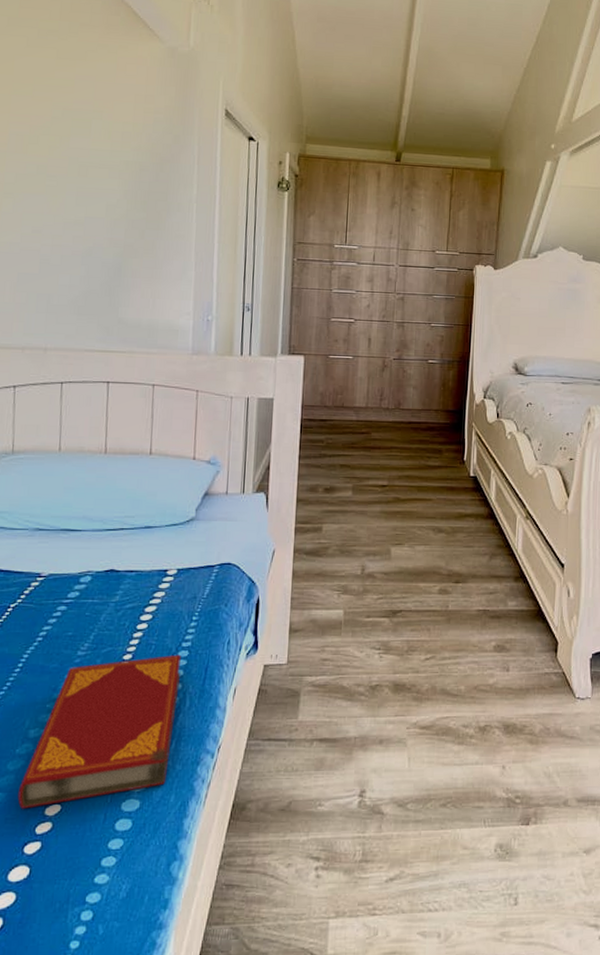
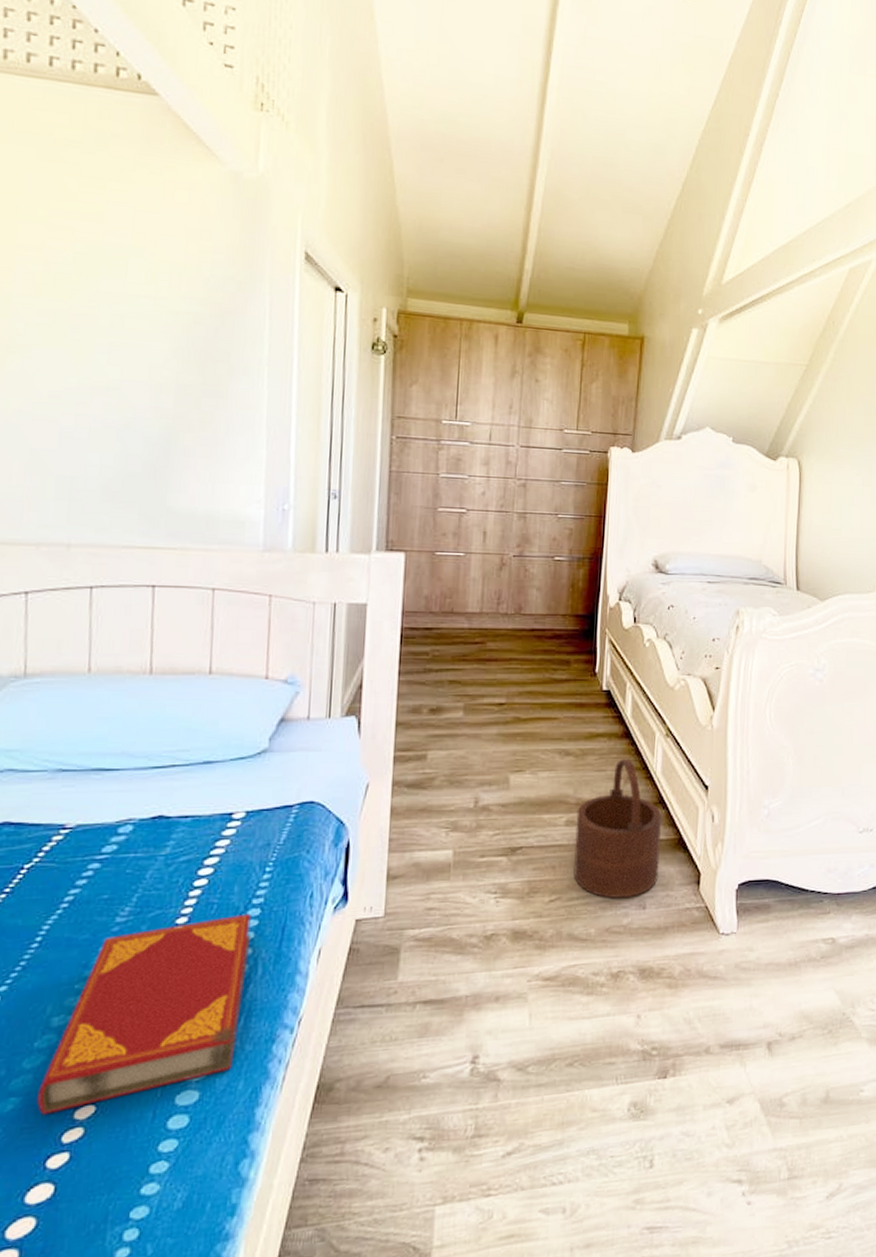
wooden bucket: none [446,537,522,661] -> present [573,758,661,899]

